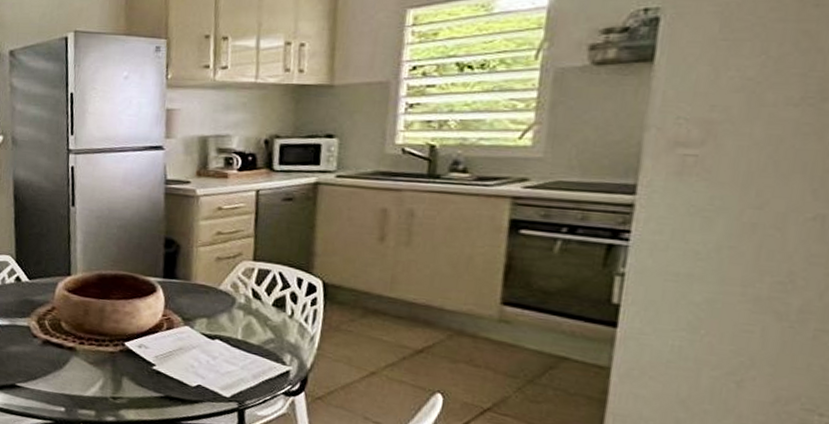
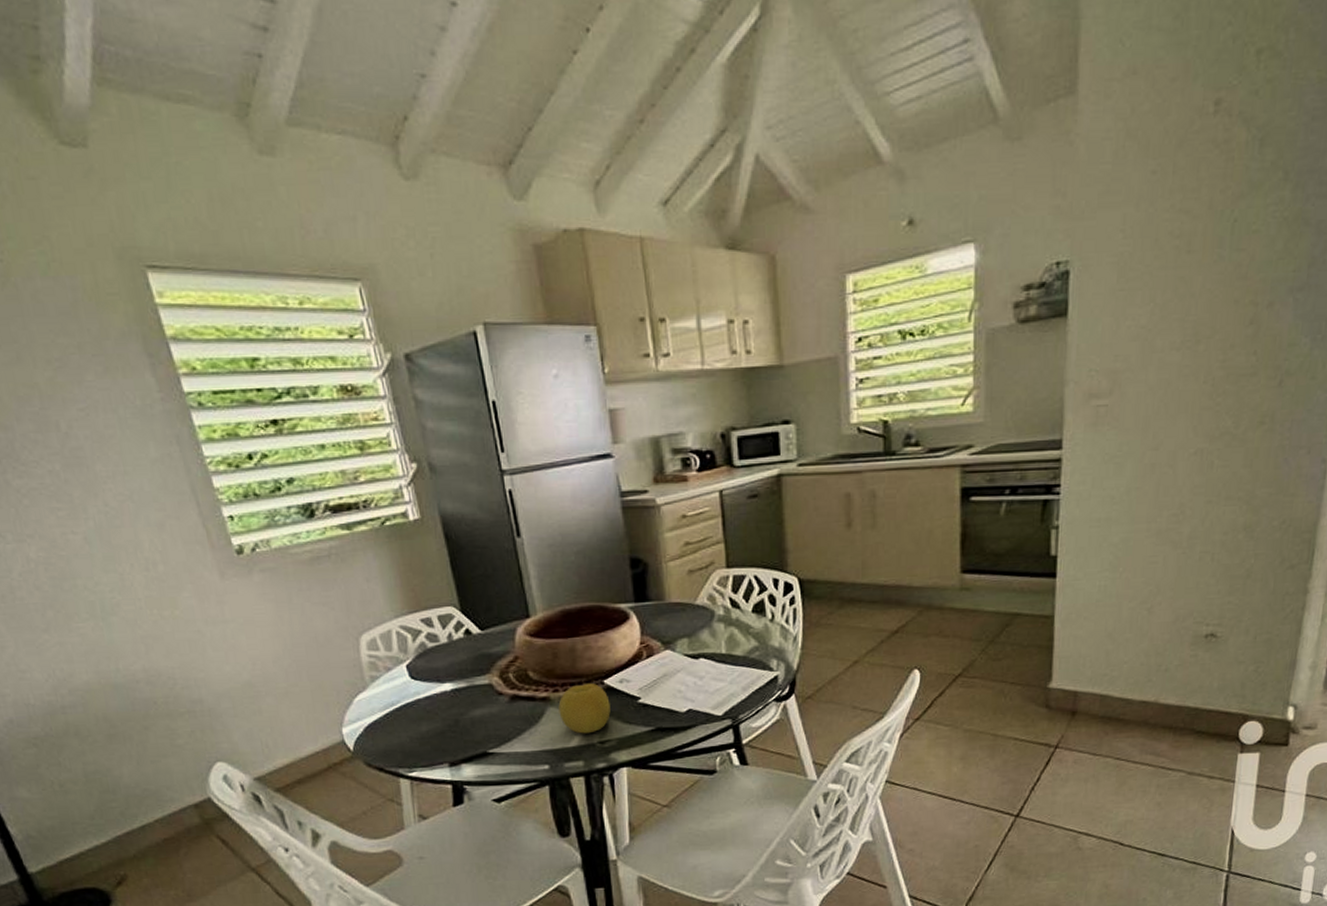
fruit: none [81,342,127,388] -> present [558,682,611,734]

